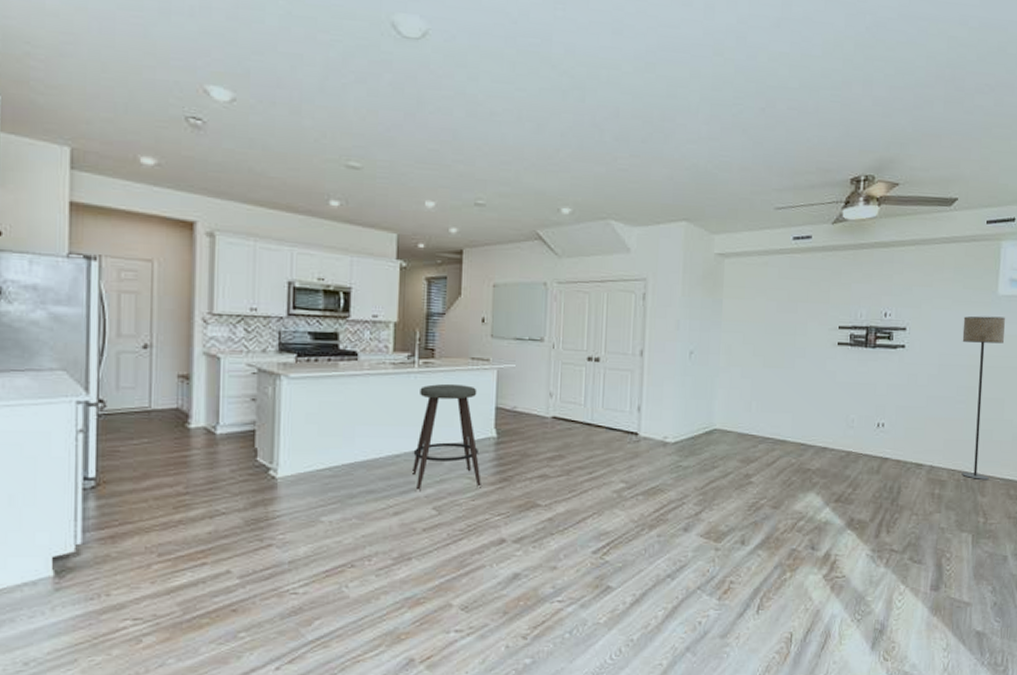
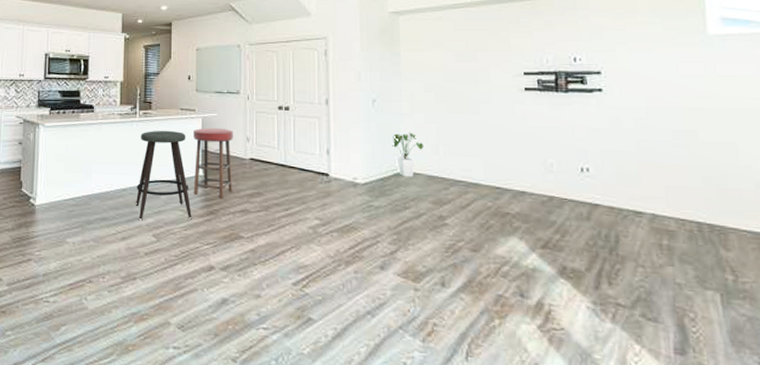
bar stool: none [484,380,535,464] -> present [193,127,234,200]
house plant: none [705,388,737,435] -> present [392,132,423,177]
floor lamp: present [961,316,1005,480] -> none [669,57,732,232]

